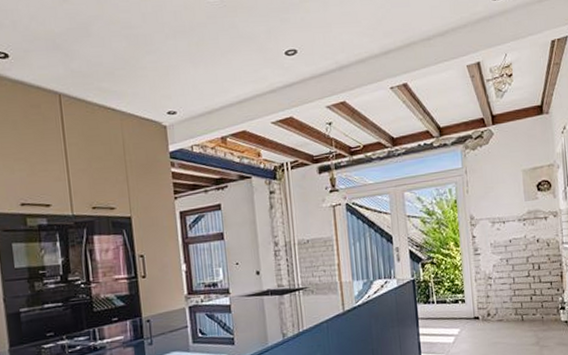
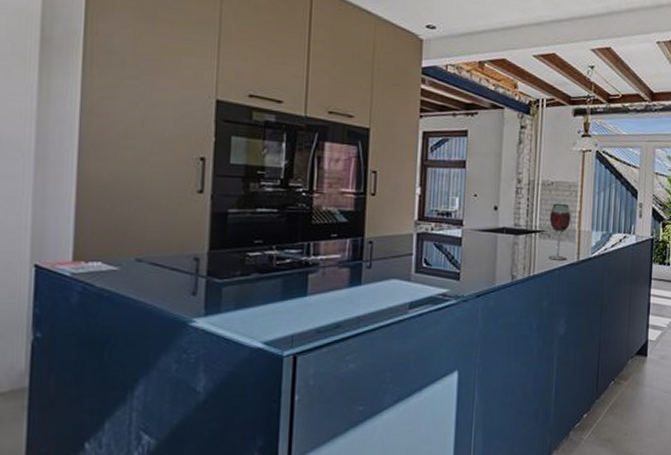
wineglass: none [309,259,332,314] -> present [548,203,571,260]

